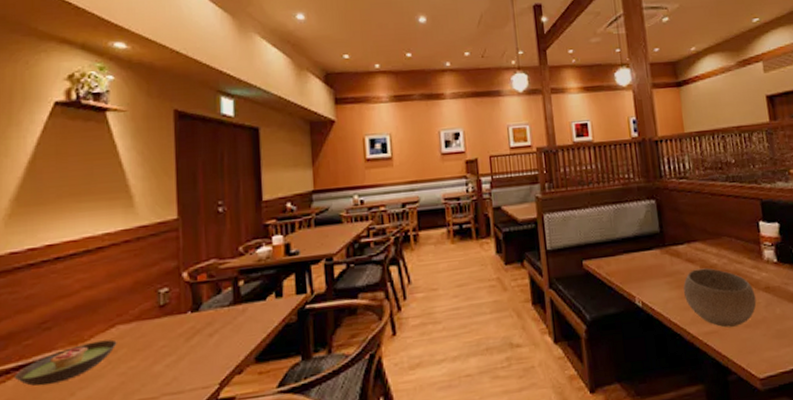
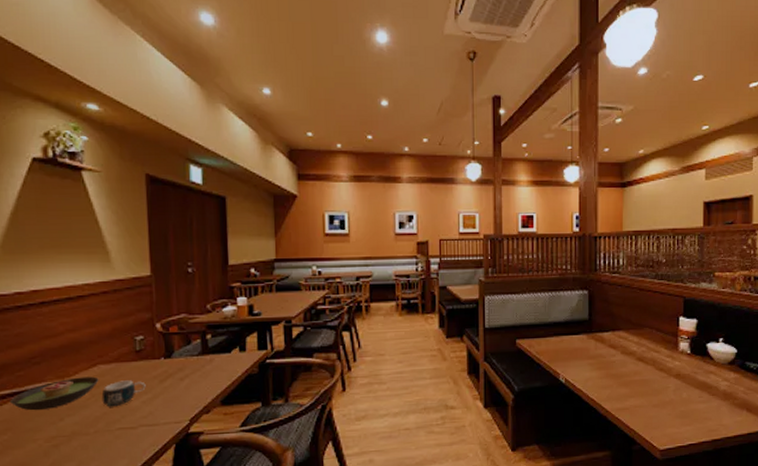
mug: none [119,341,170,375] -> present [101,380,146,407]
bowl: present [683,268,757,328] -> none [604,354,667,406]

